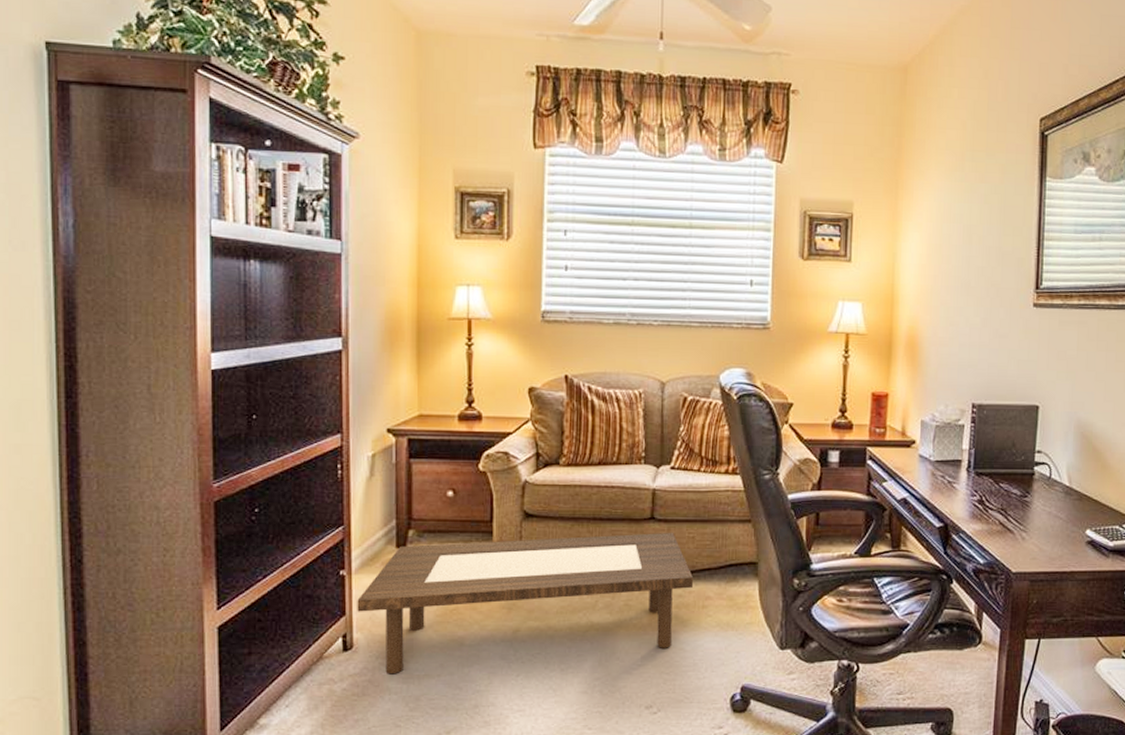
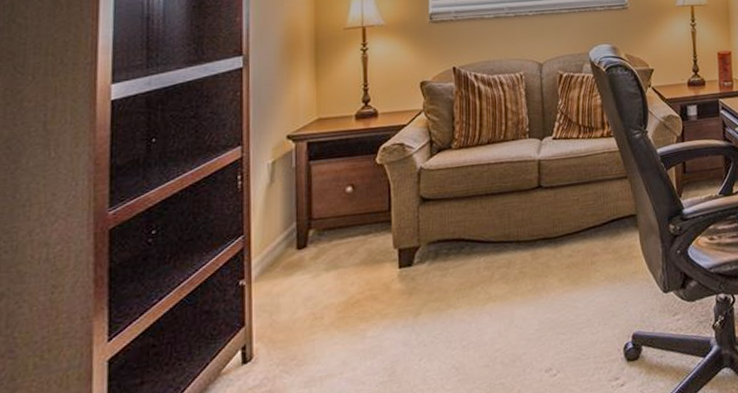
coffee table: present [357,532,693,675] -> none [257,197,580,381]

